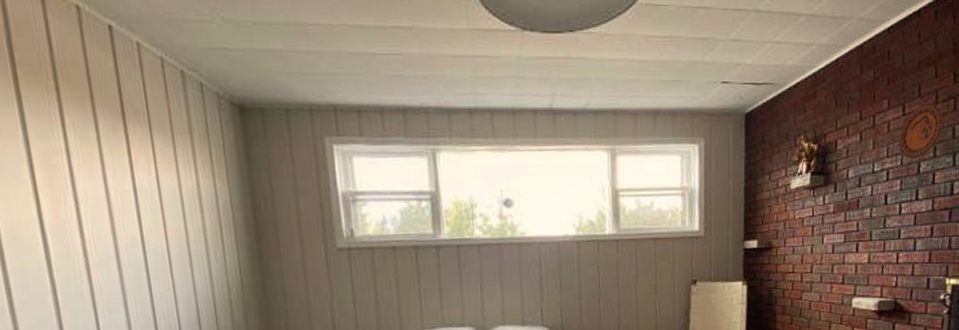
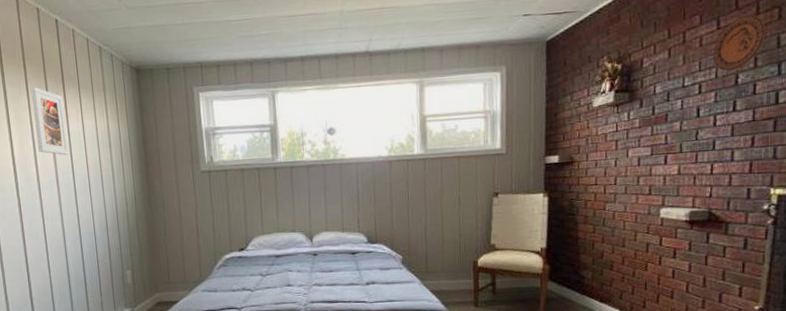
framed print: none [68,121,136,221] -> present [30,87,69,155]

